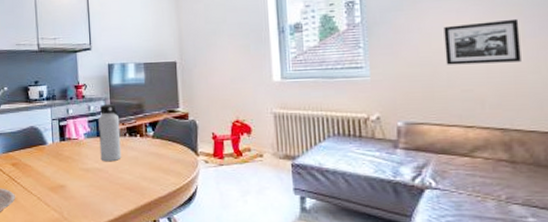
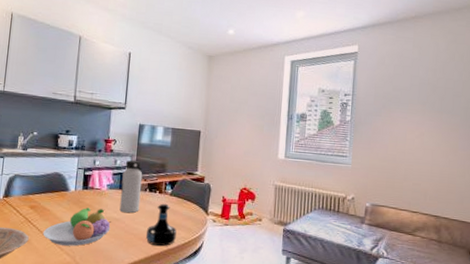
fruit bowl: none [27,160,94,202] -> present [43,208,111,246]
tequila bottle: none [133,147,166,195] -> present [146,203,177,247]
picture frame: present [444,18,521,65] -> none [405,133,456,167]

